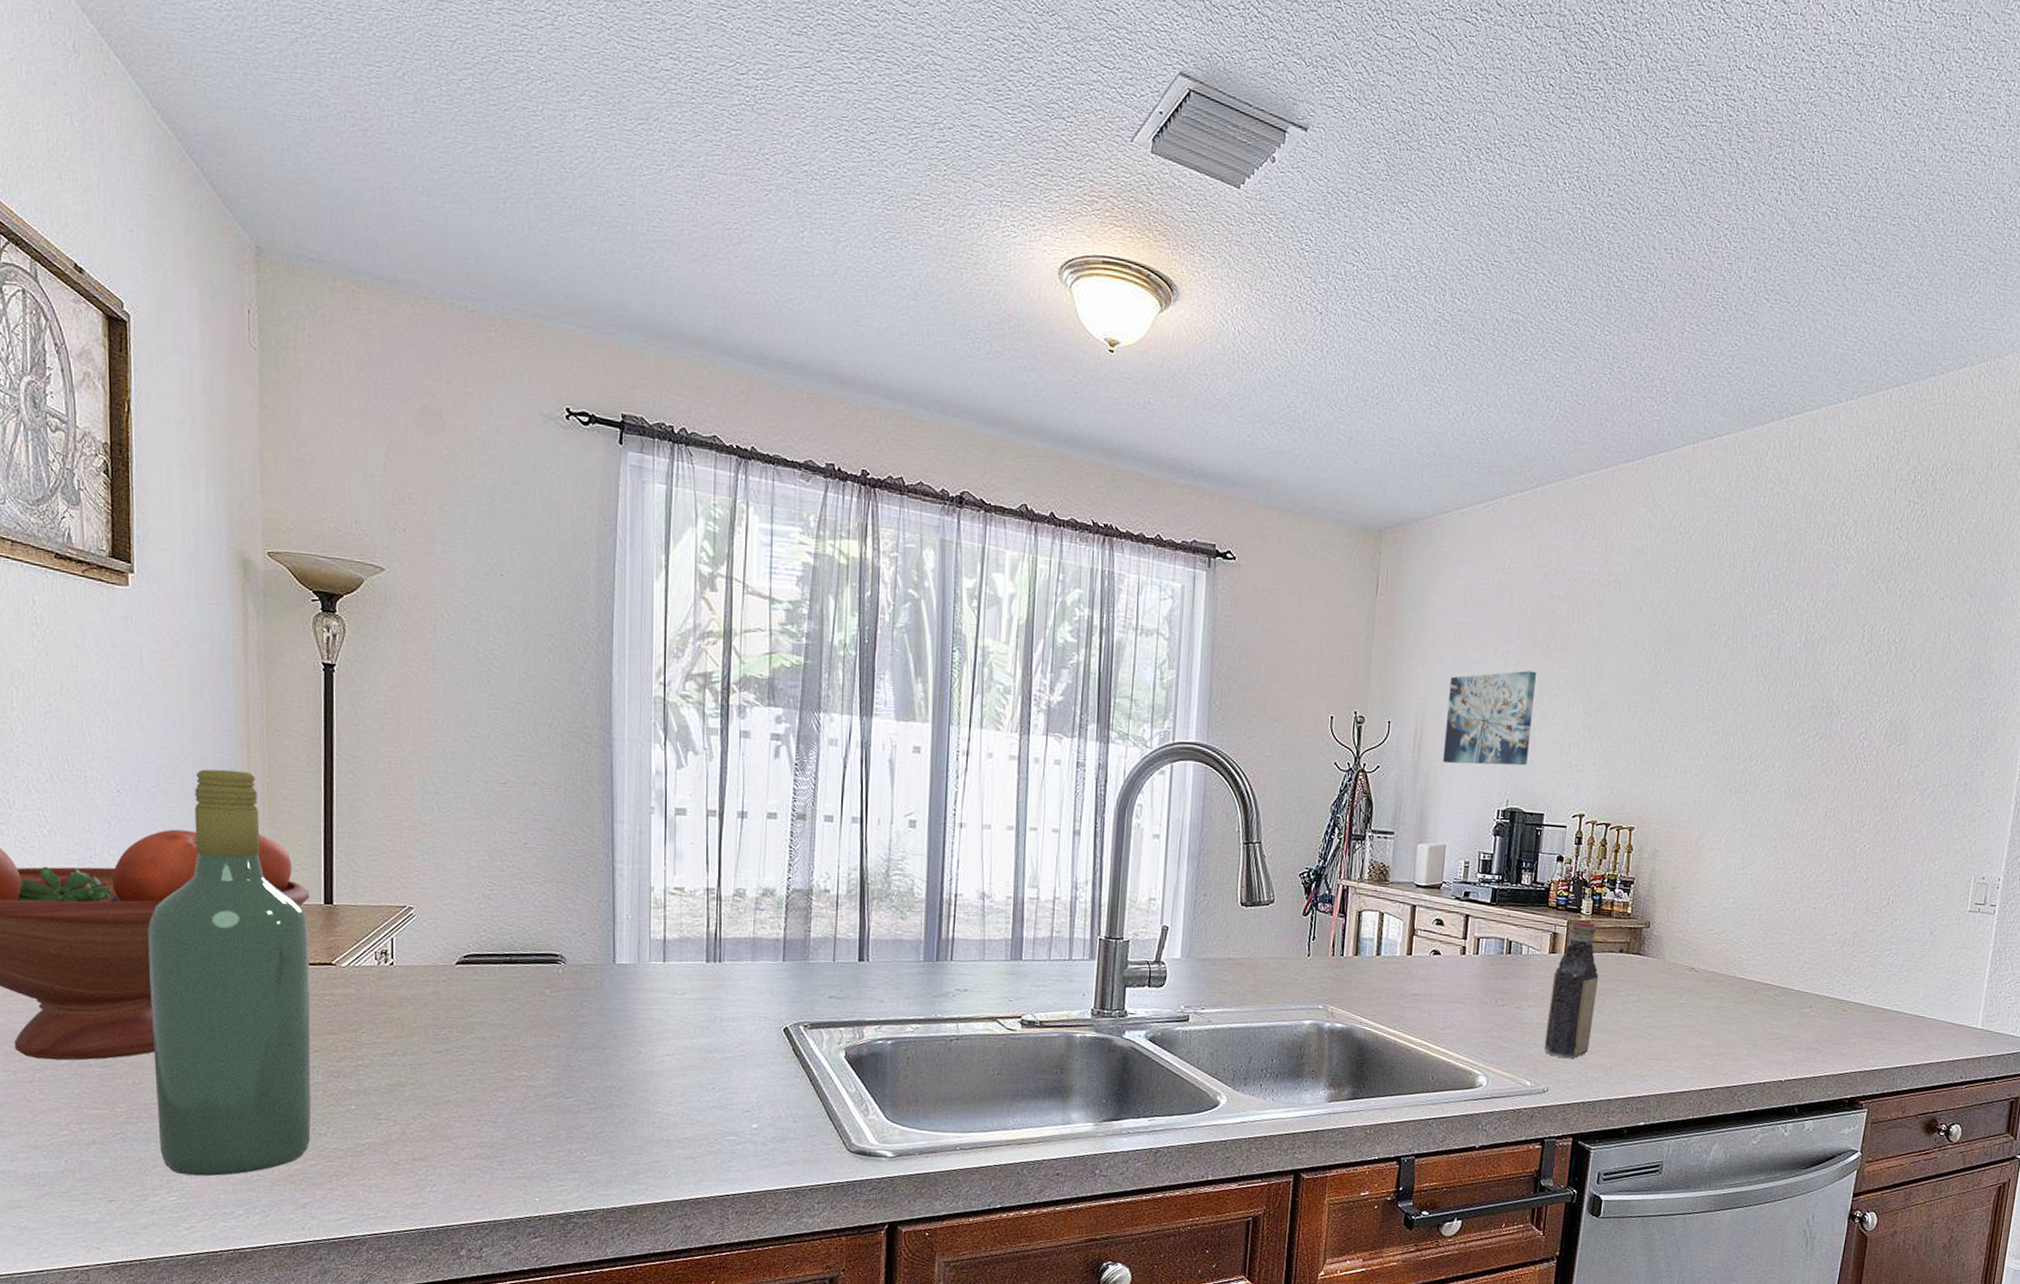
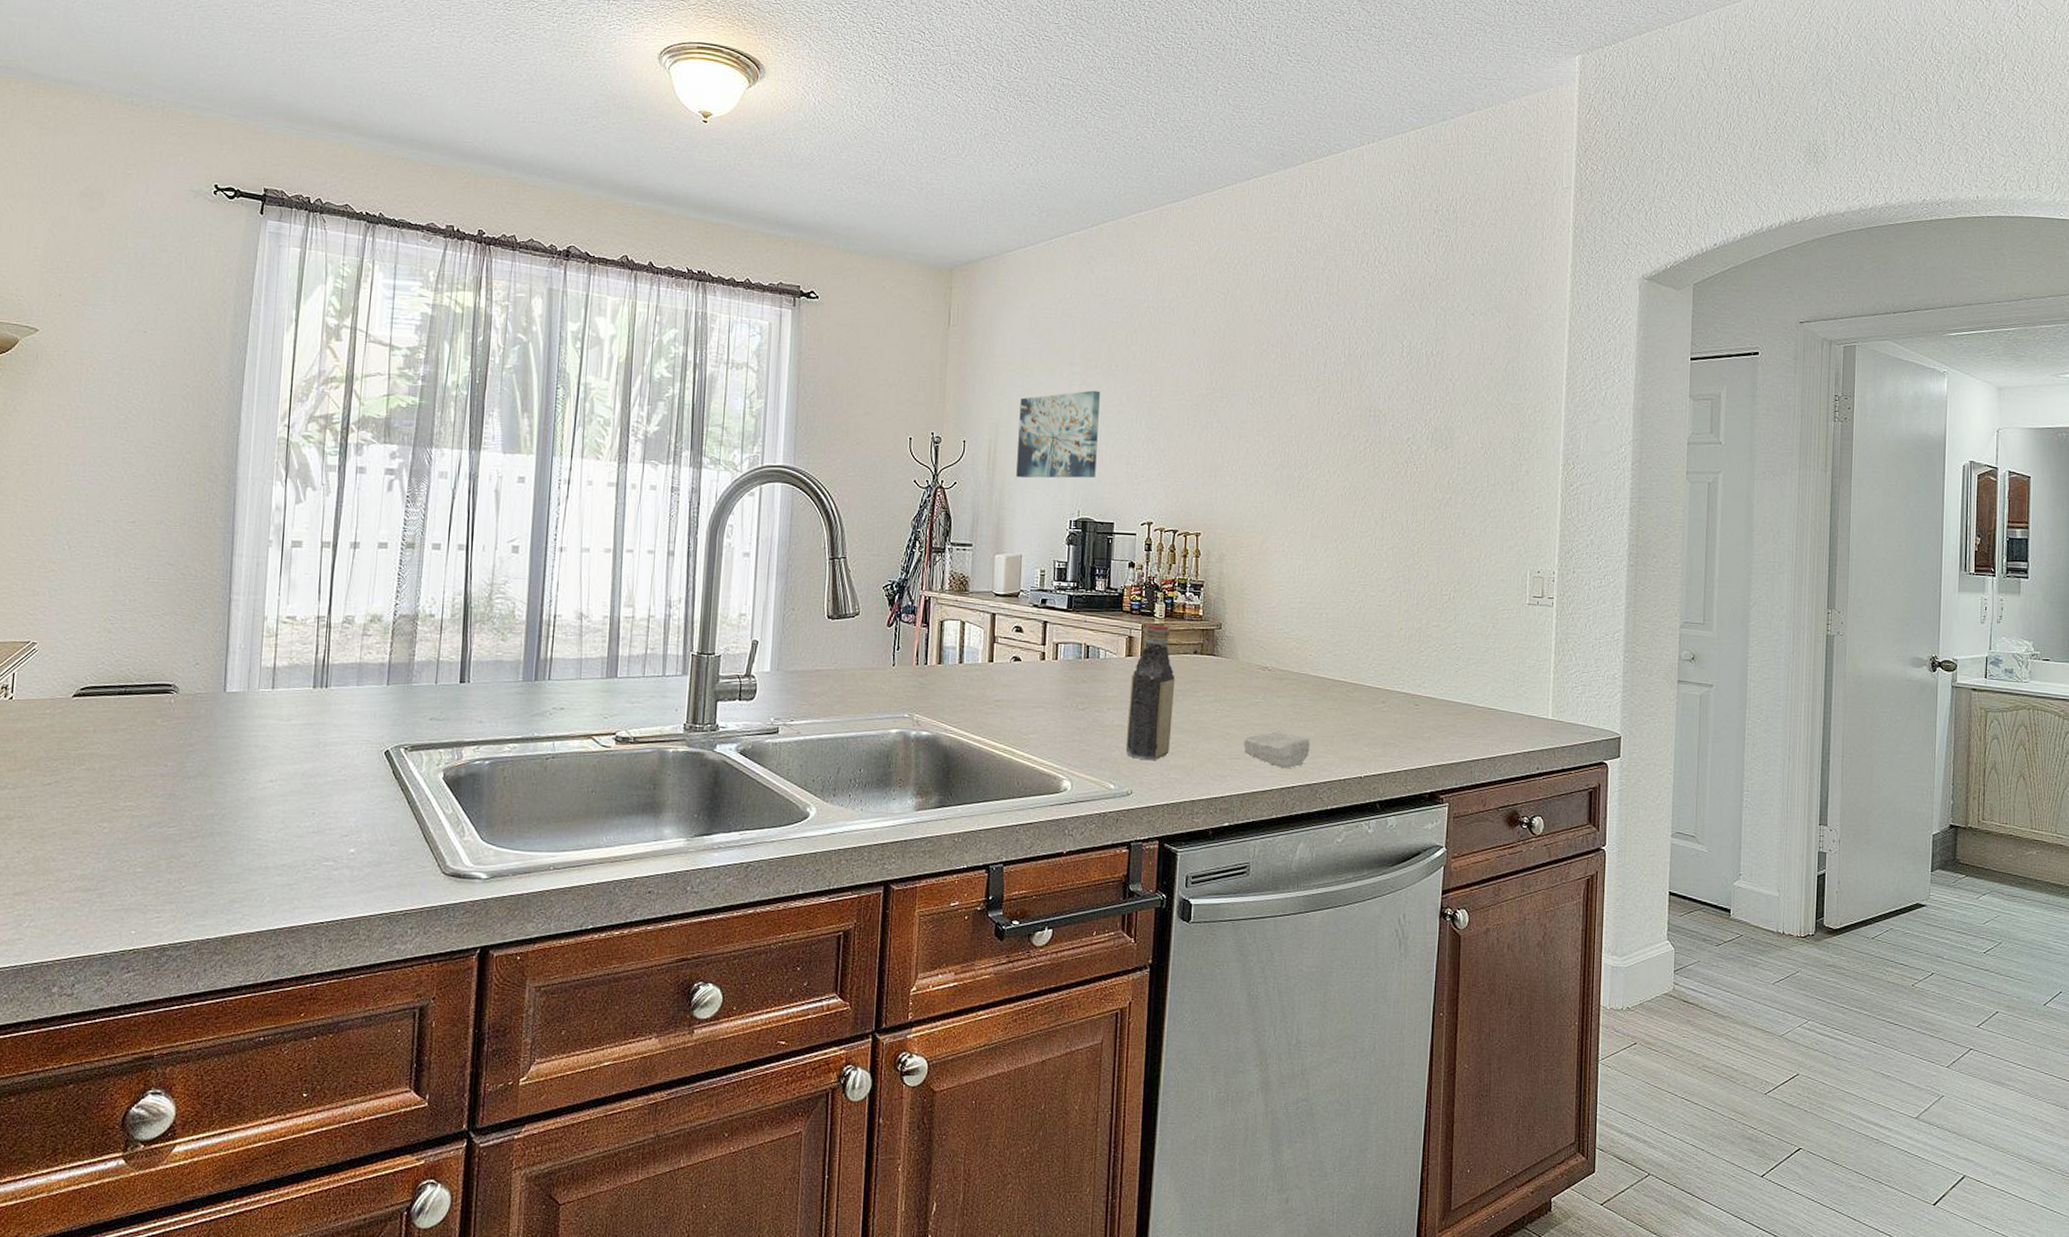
soap bar: none [1664,1032,1733,1071] -> present [1243,730,1310,769]

